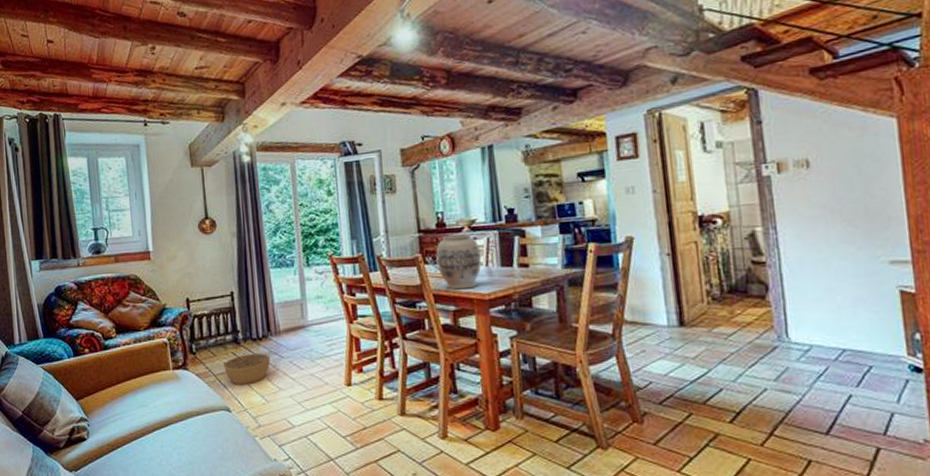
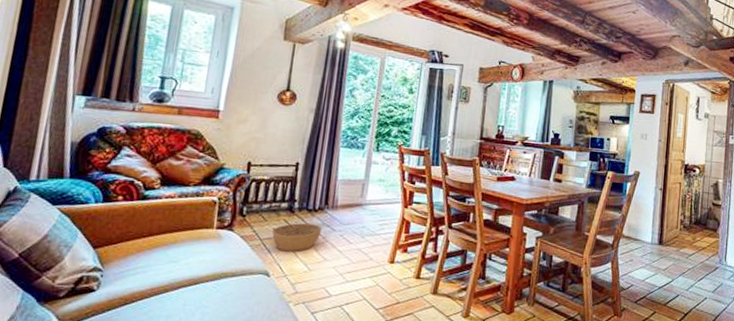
vase: present [436,234,482,290] -> none [490,146,527,193]

